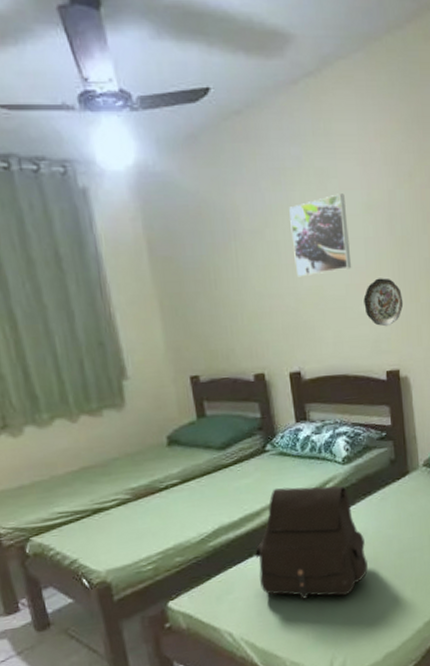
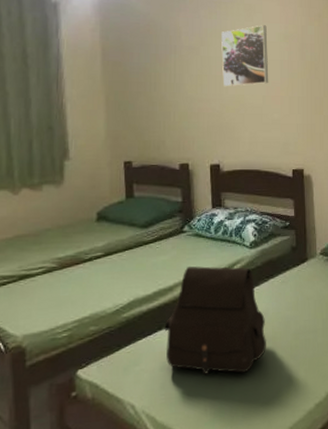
decorative plate: present [363,278,404,327] -> none [277,93,310,133]

